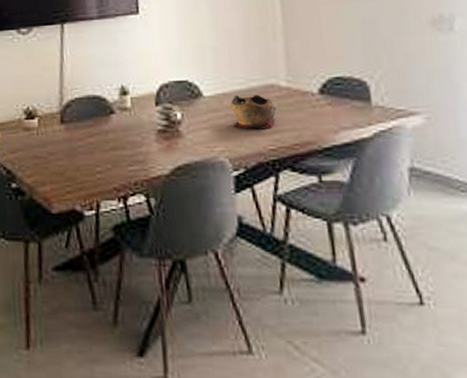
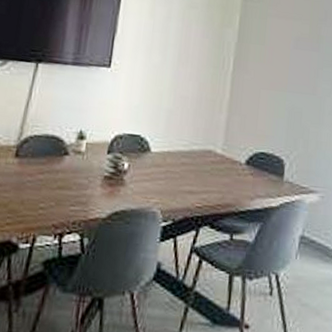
decorative bowl: present [230,94,277,130] -> none [171,155,210,189]

